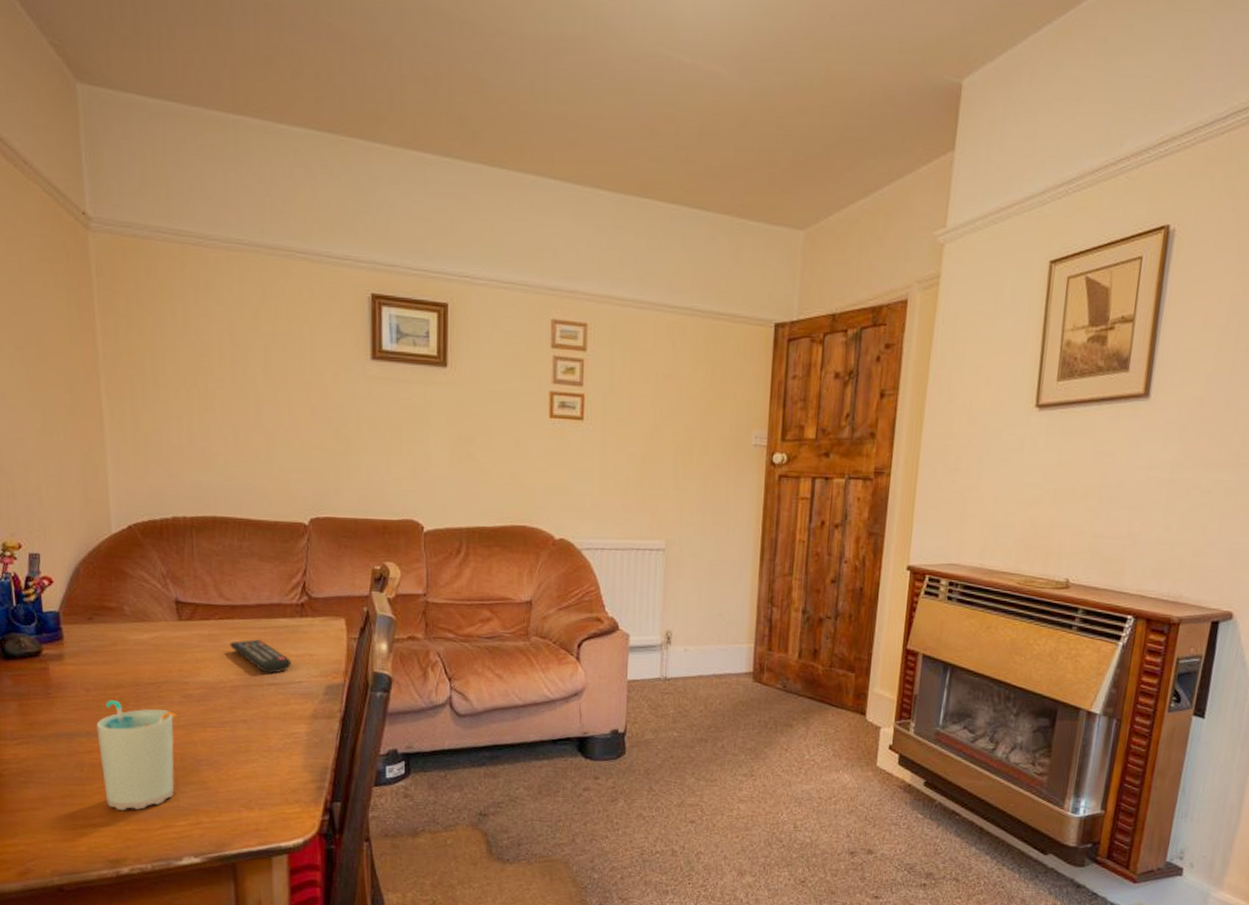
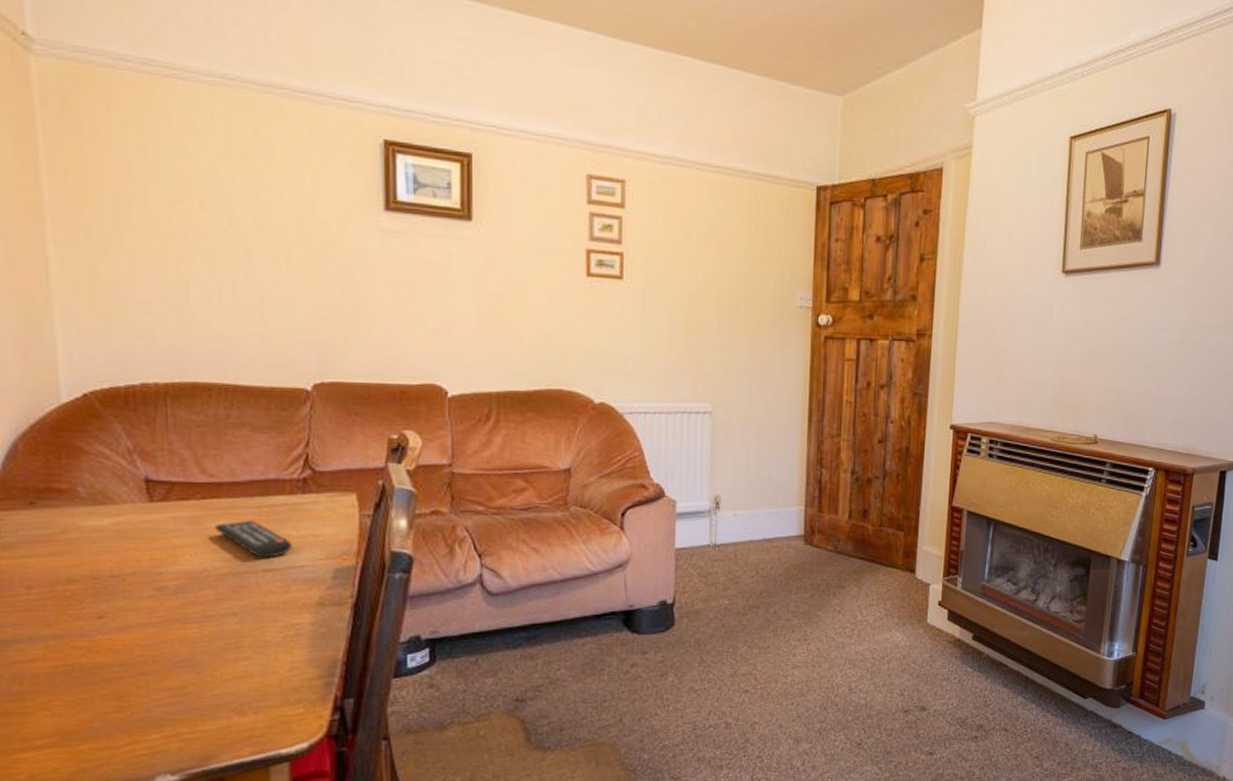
cup: present [96,700,178,811] -> none [40,598,148,728]

